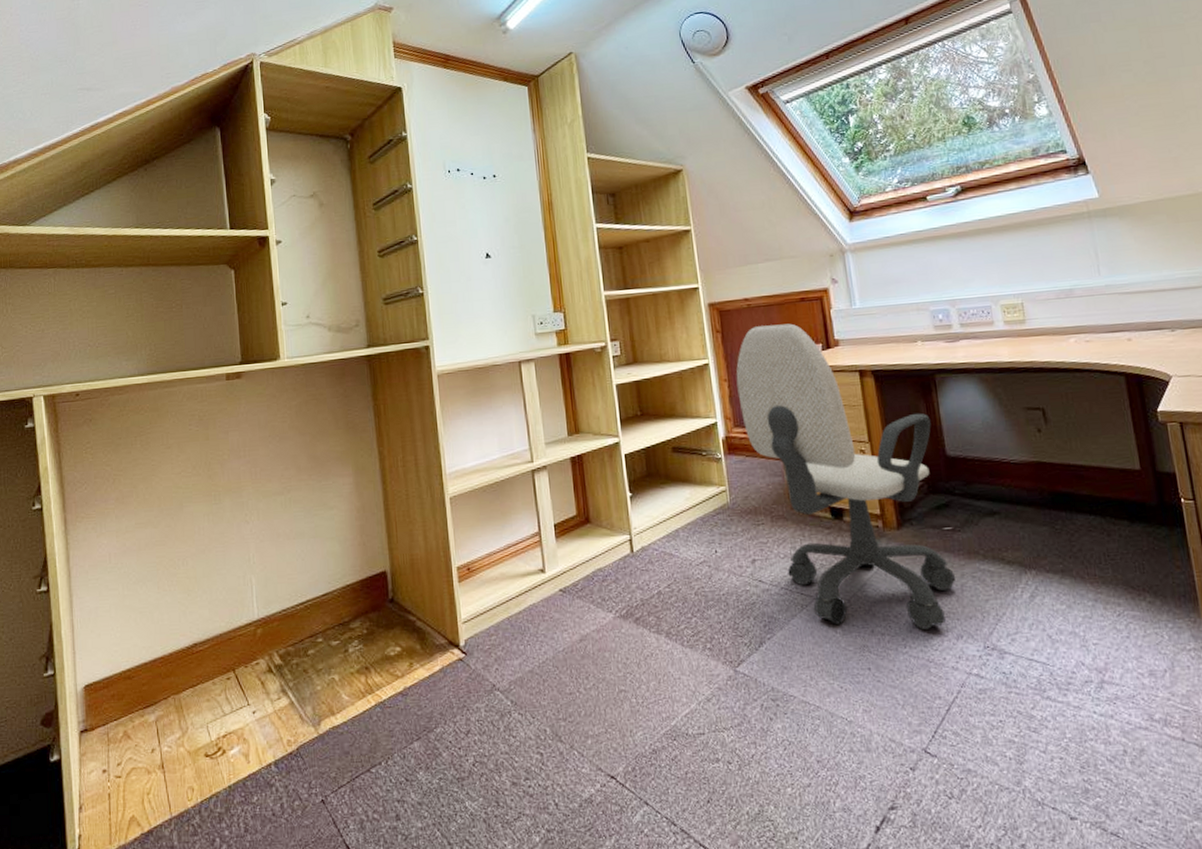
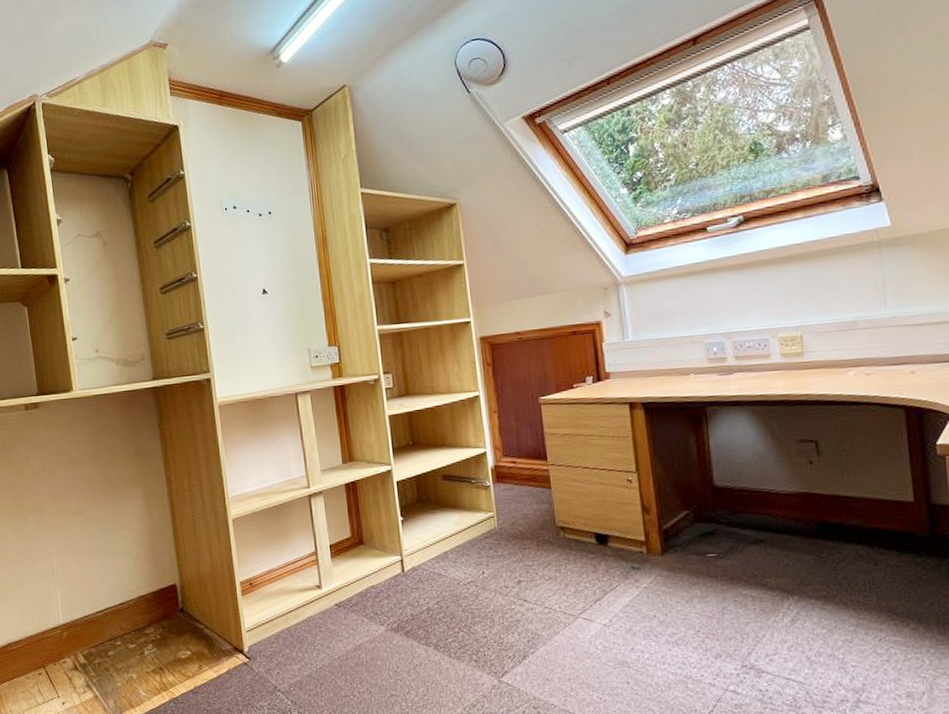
office chair: present [736,323,955,630] -> none [506,356,717,649]

